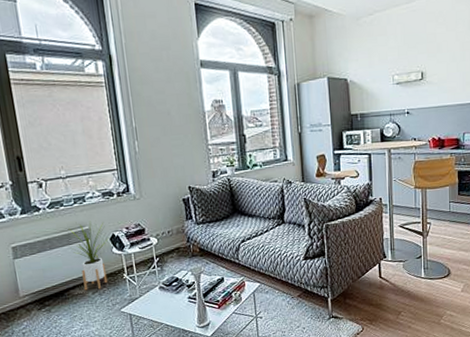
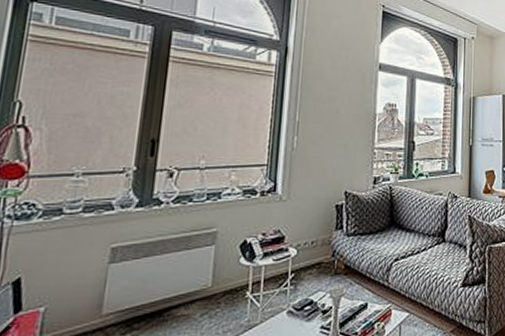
house plant: present [68,221,109,291] -> none [187,222,239,311]

